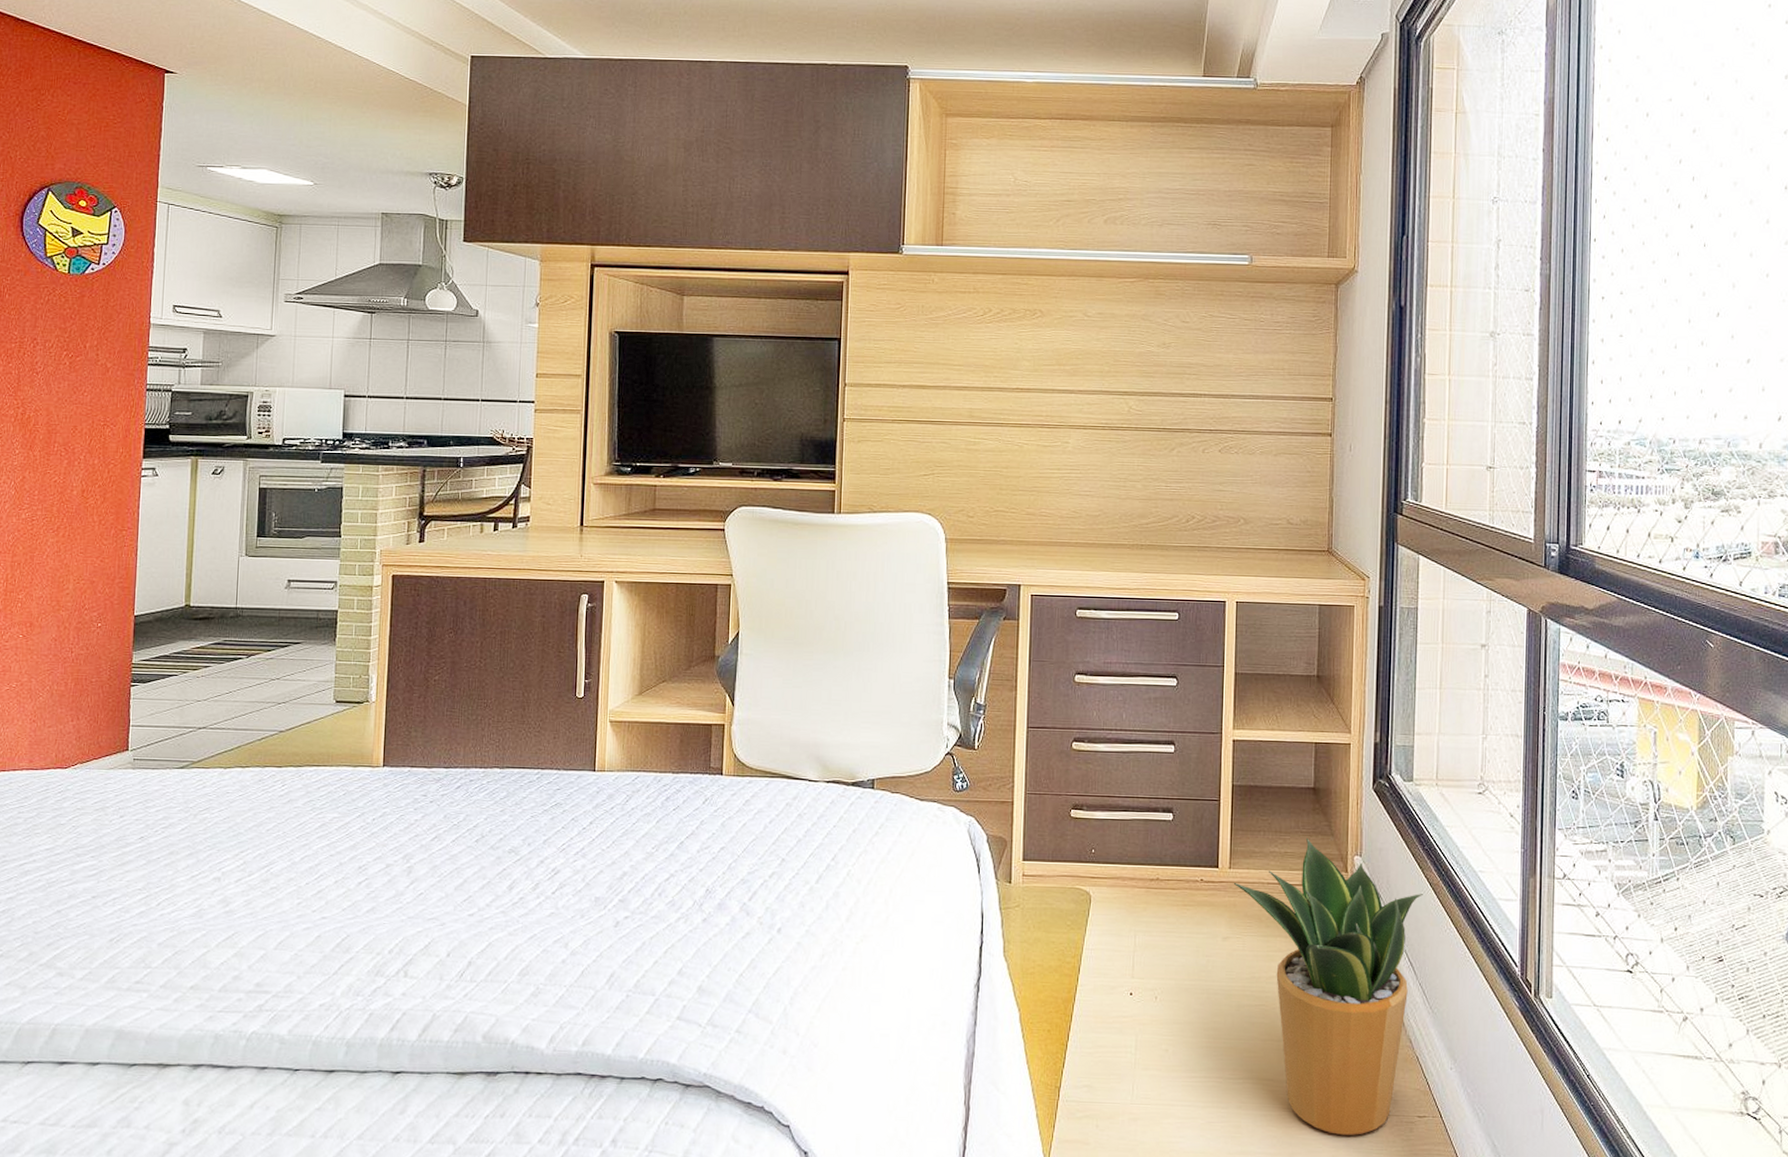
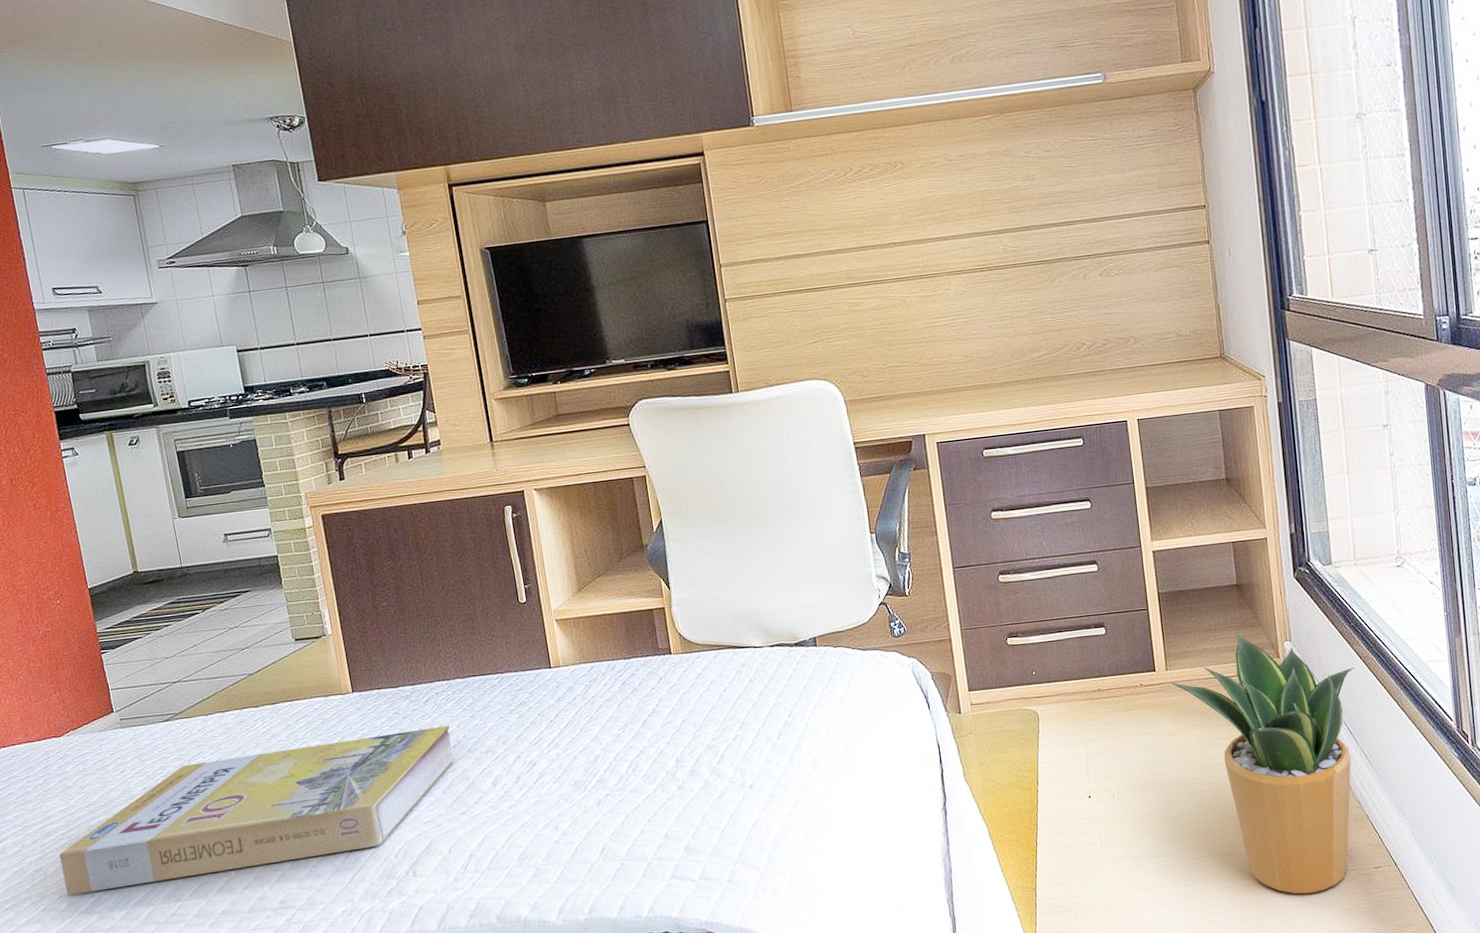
book: none [30,816,476,944] -> present [59,725,455,895]

